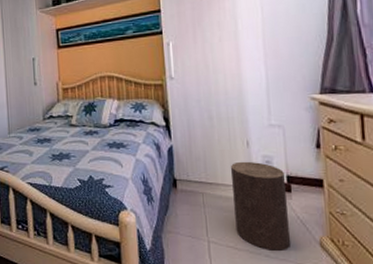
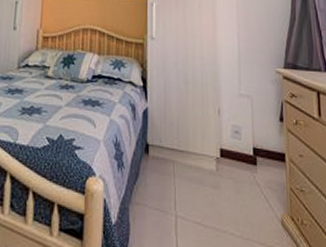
stool: present [230,161,291,250] -> none [201,129,255,228]

